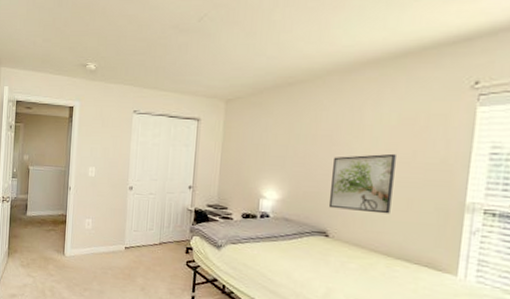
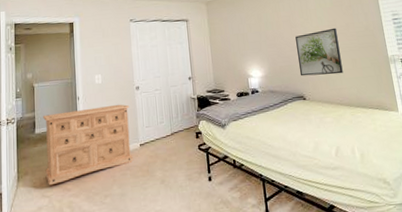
dresser: none [32,199,120,268] -> present [42,104,133,186]

